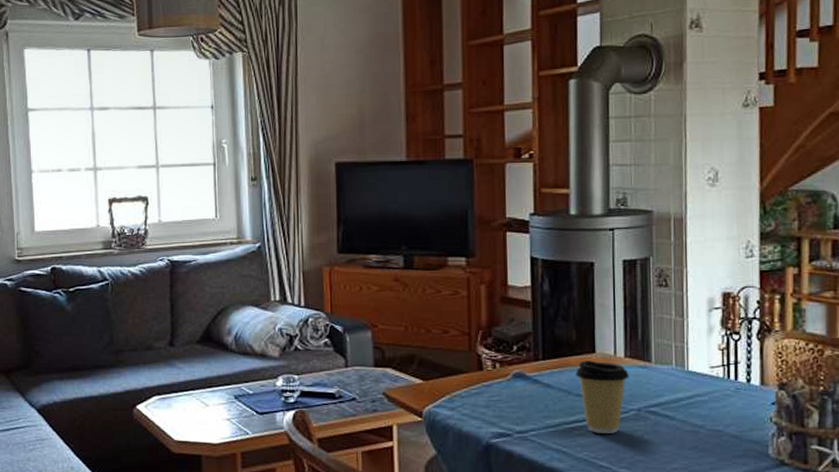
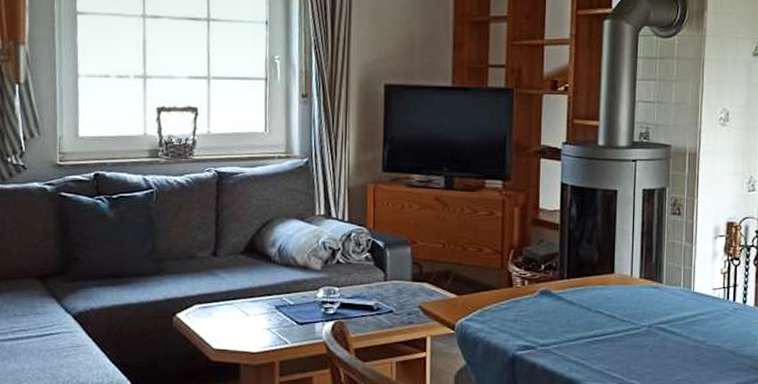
coffee cup: present [576,360,629,433] -> none [596,280,643,348]

